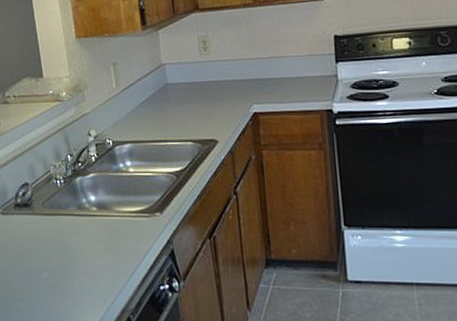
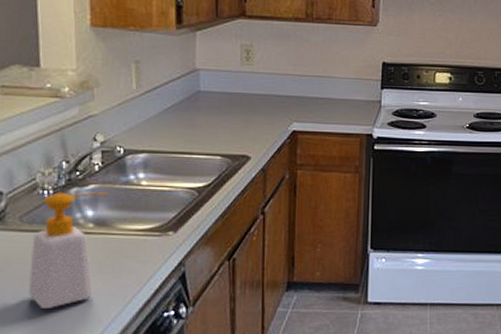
soap bottle: none [53,180,104,280] -> present [28,192,108,309]

